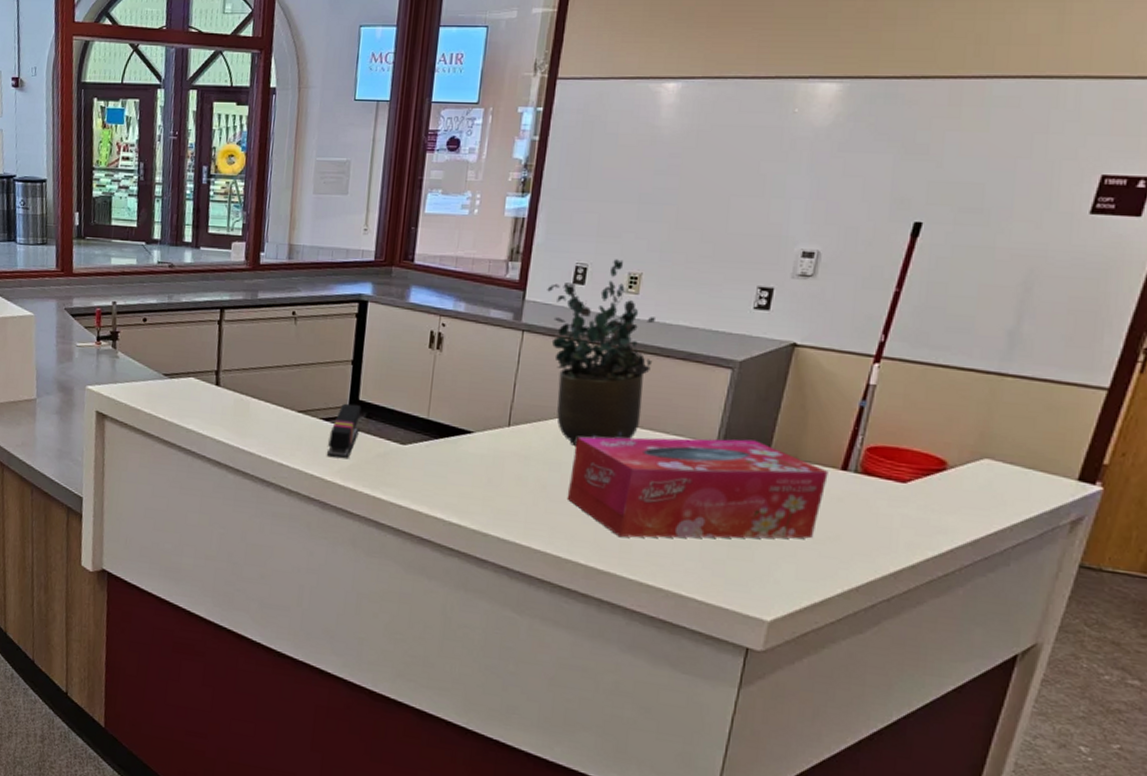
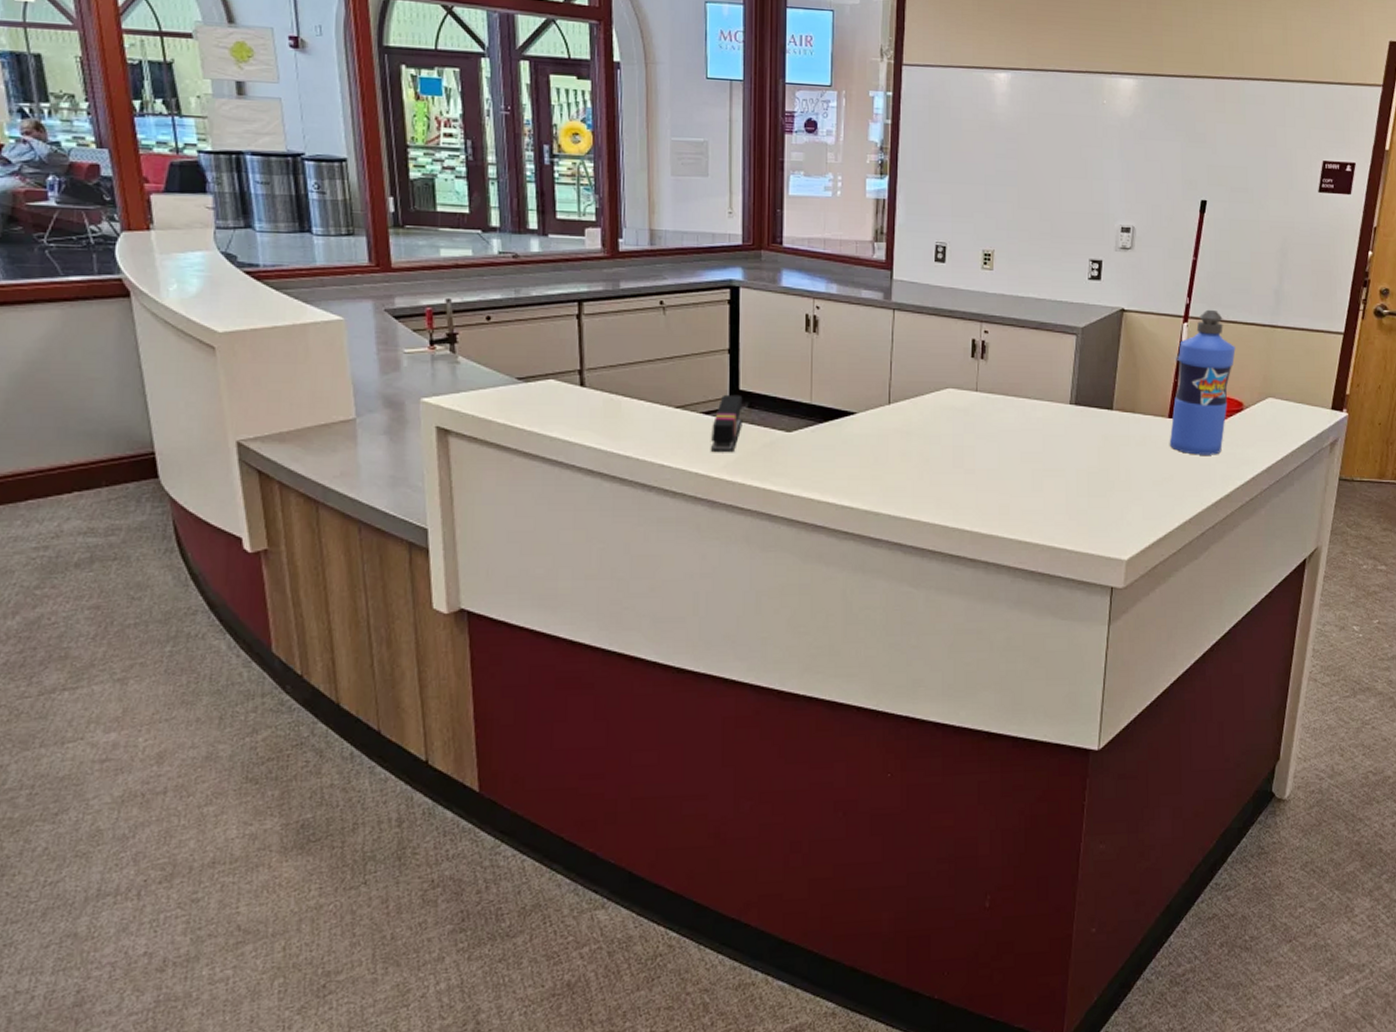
potted plant: present [547,259,655,447] -> none [912,237,1011,419]
tissue box: present [566,436,829,539] -> none [948,398,1159,501]
water bottle: none [839,349,944,518] -> present [1169,309,1236,455]

